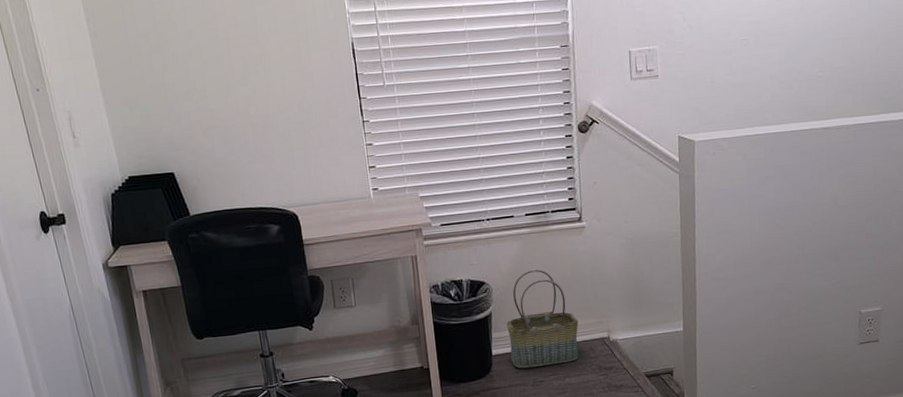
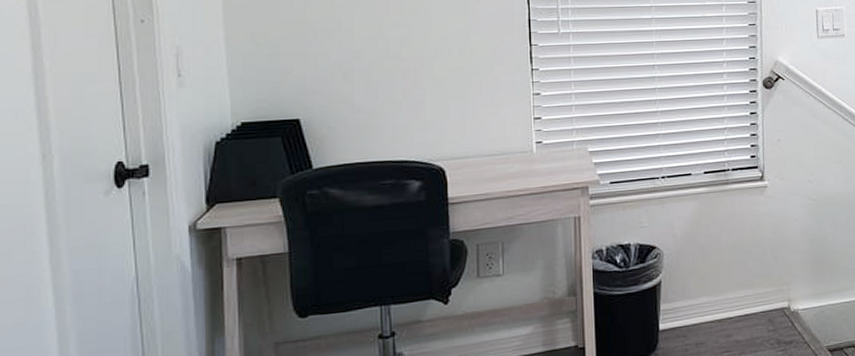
basket: present [507,269,579,369] -> none [678,232,757,346]

